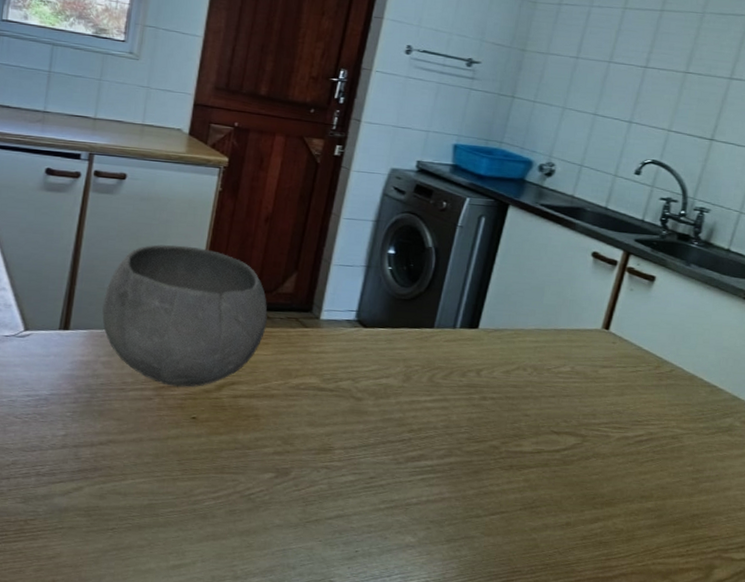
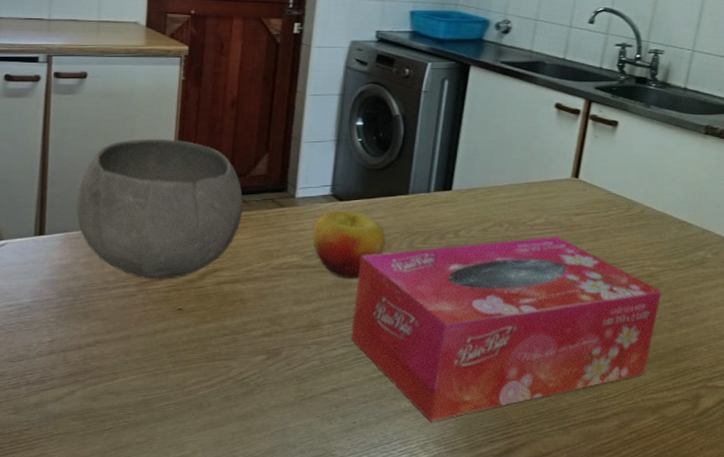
apple: none [333,336,406,407] -> present [313,210,385,279]
tissue box: none [360,384,684,560] -> present [350,237,661,421]

